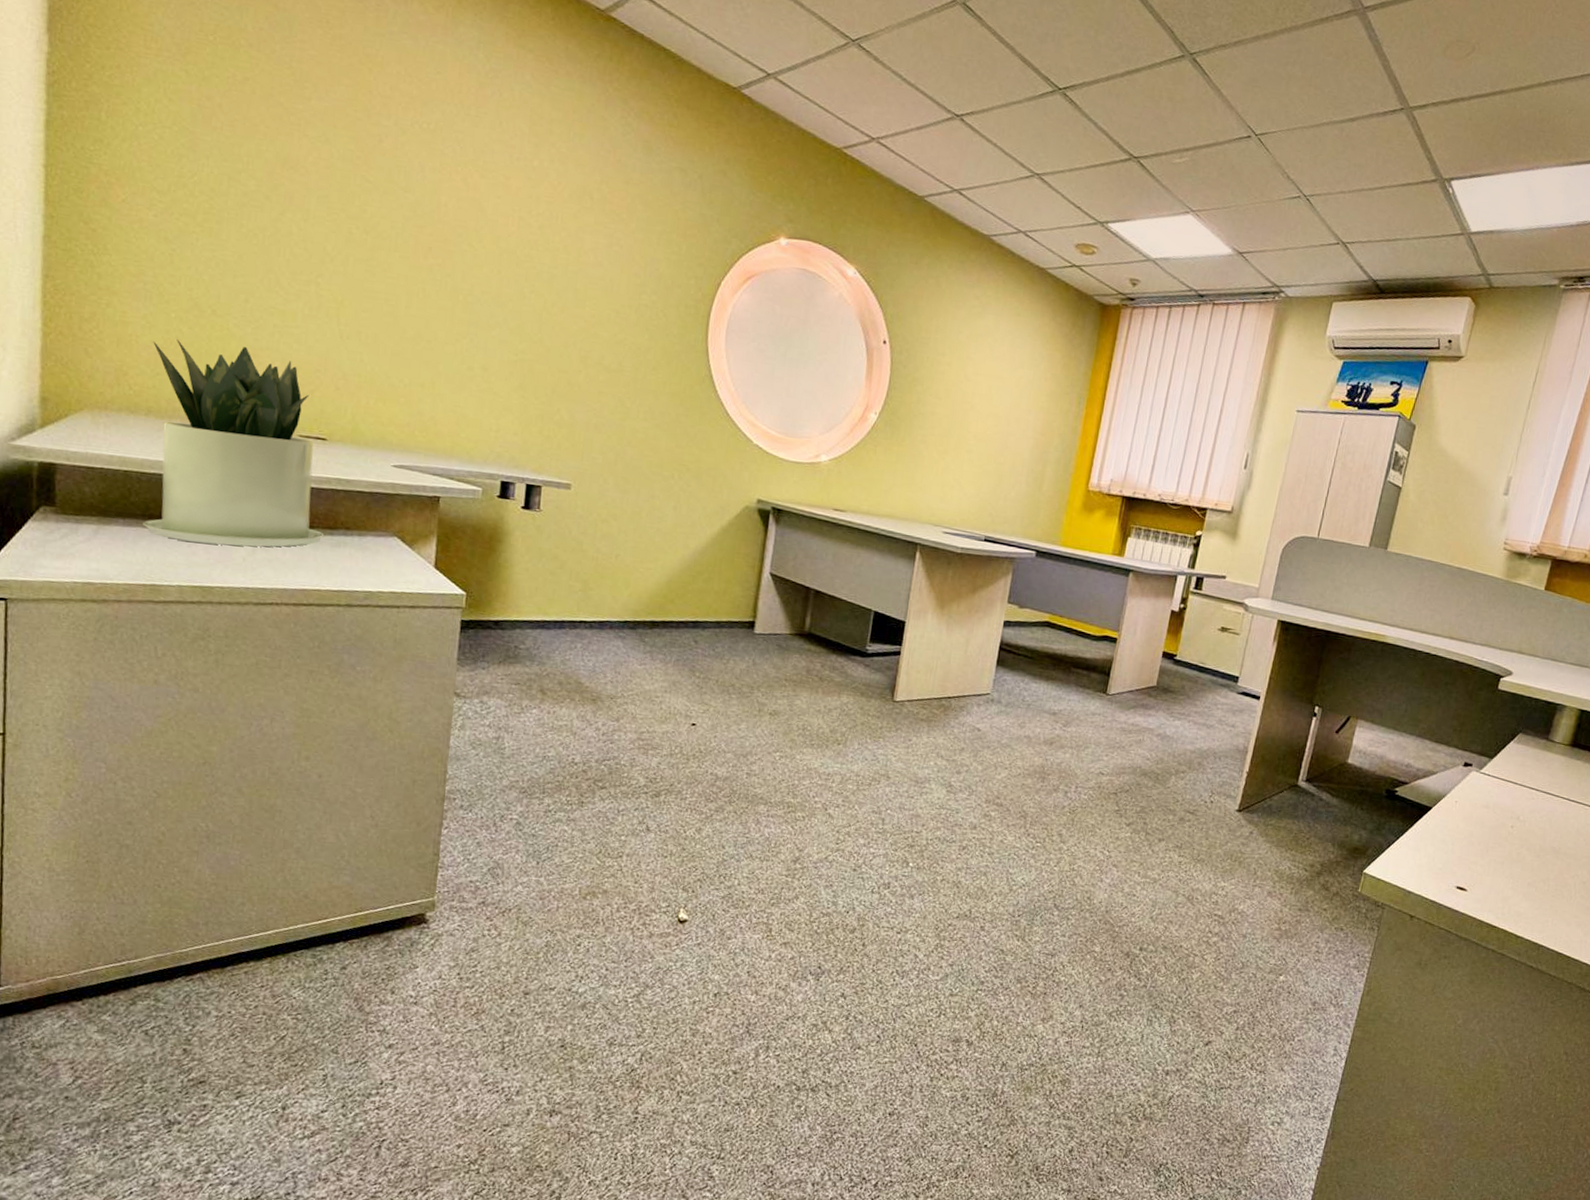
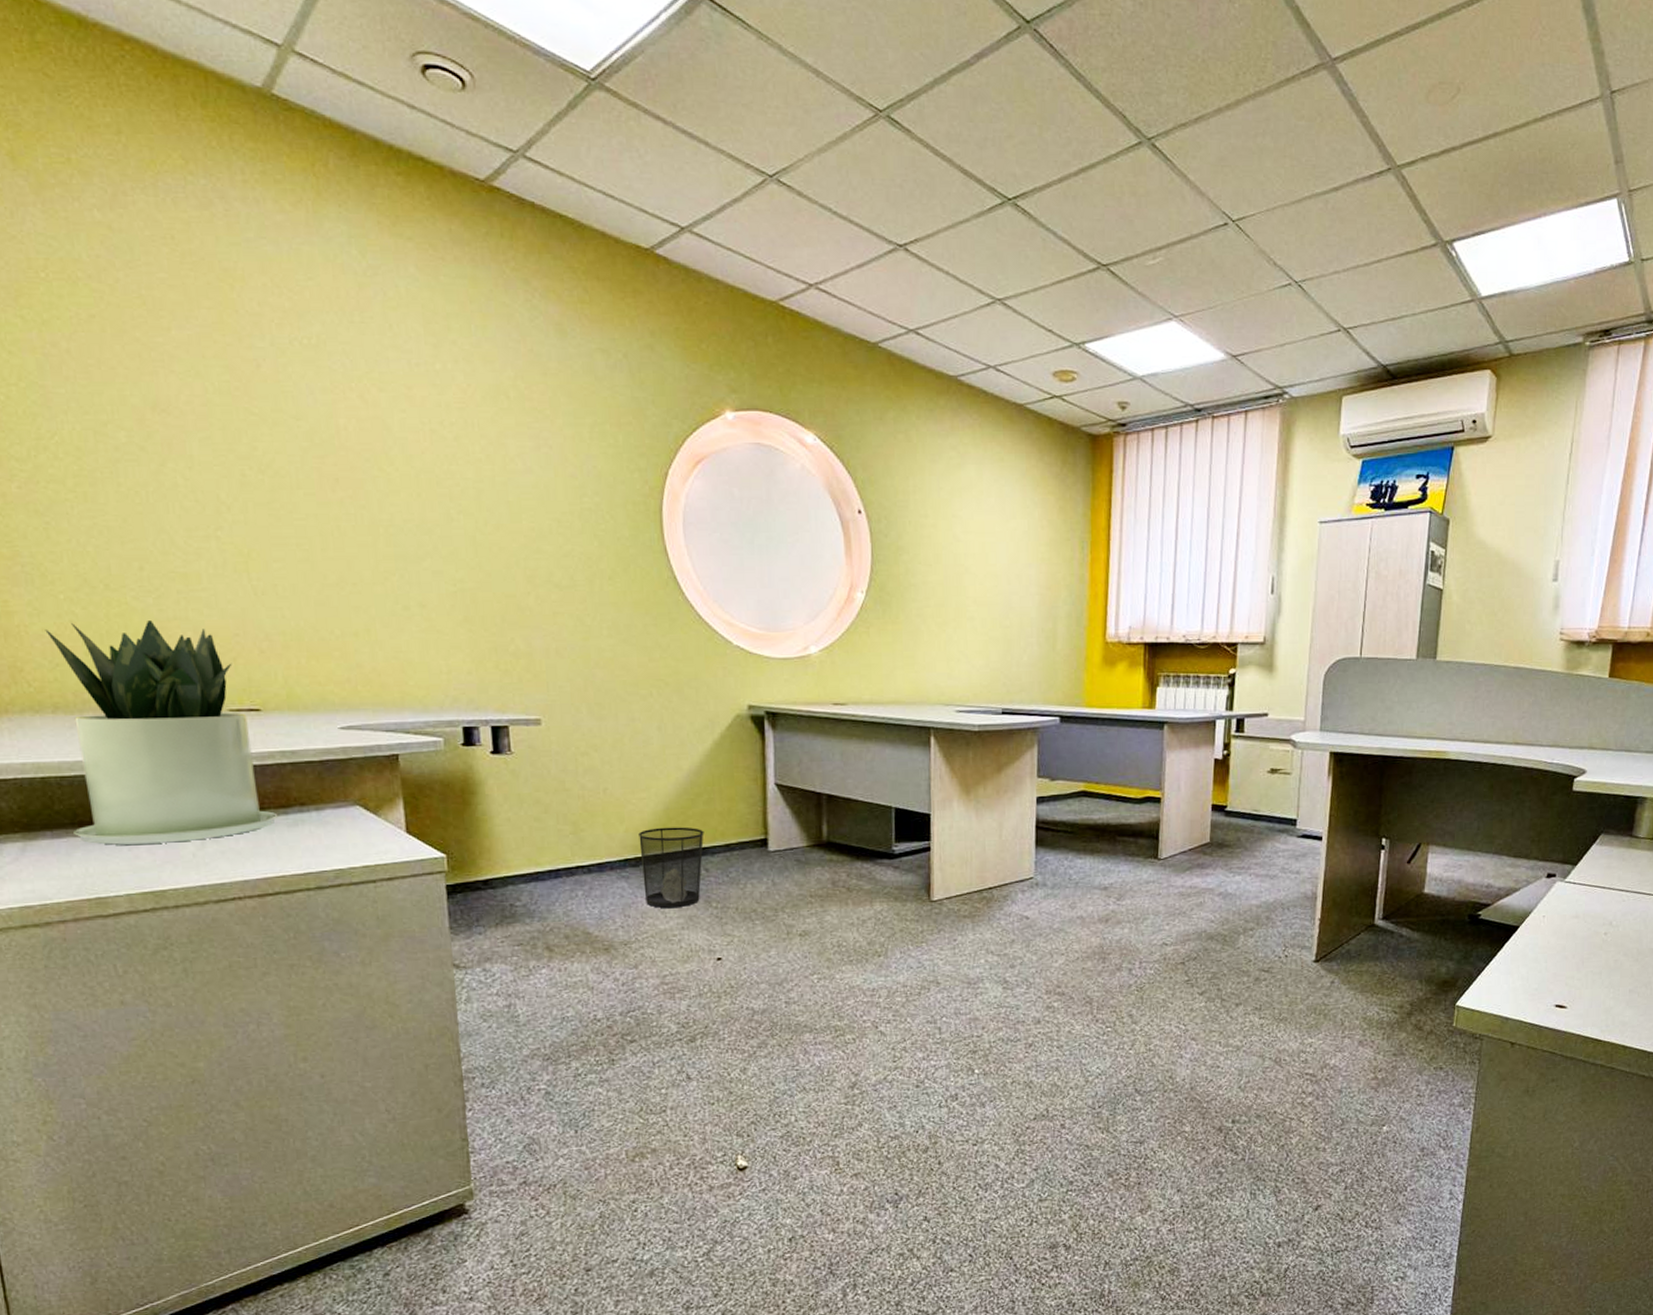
waste bin: none [636,597,699,672] -> present [639,827,704,908]

